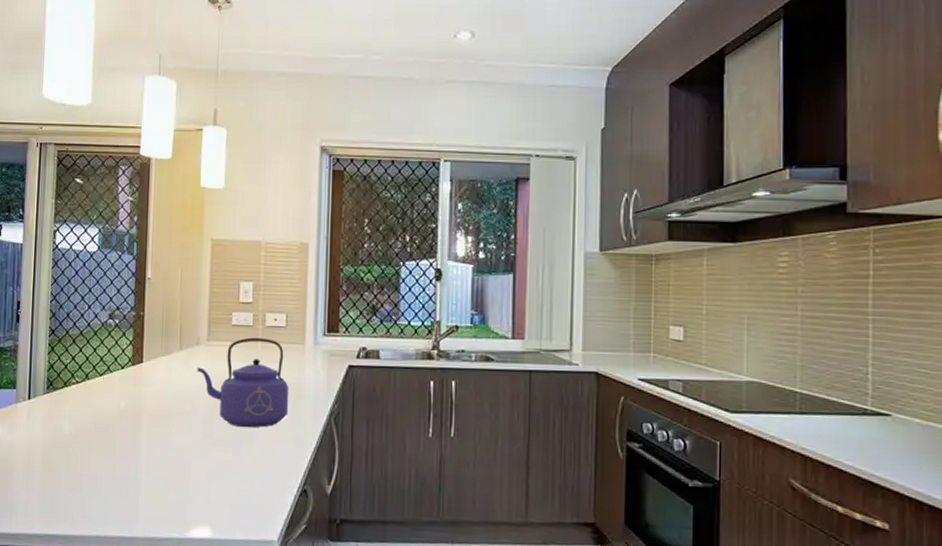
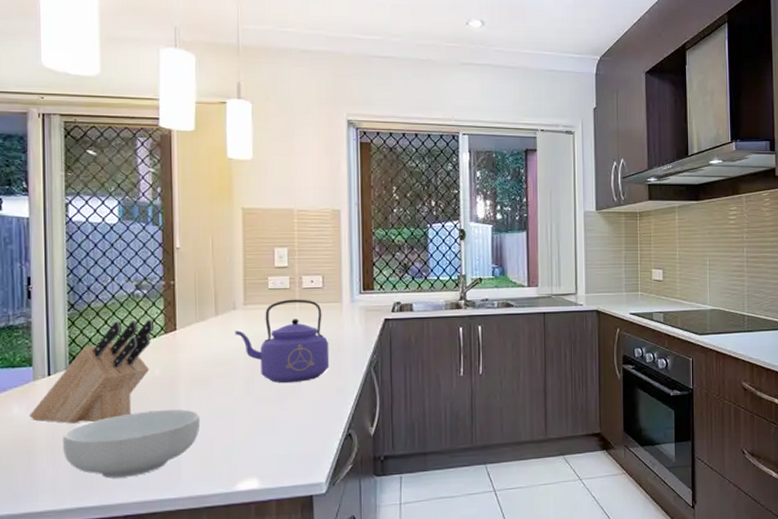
knife block: none [10,350,124,449] -> present [29,319,155,424]
cereal bowl: none [36,443,160,510] -> present [63,409,201,479]

